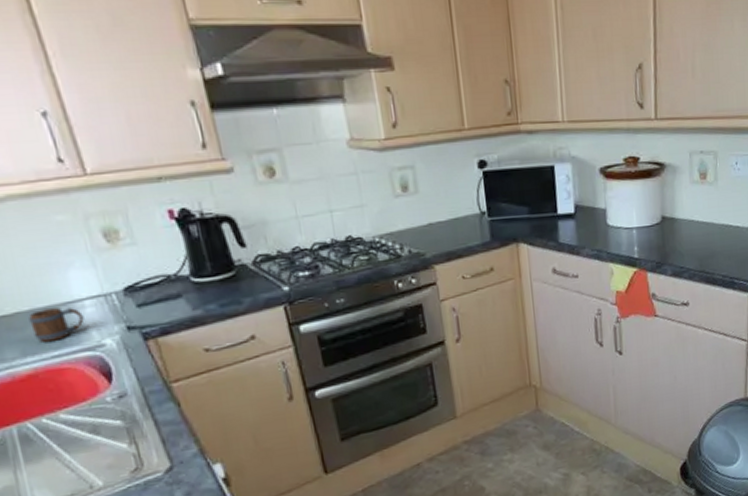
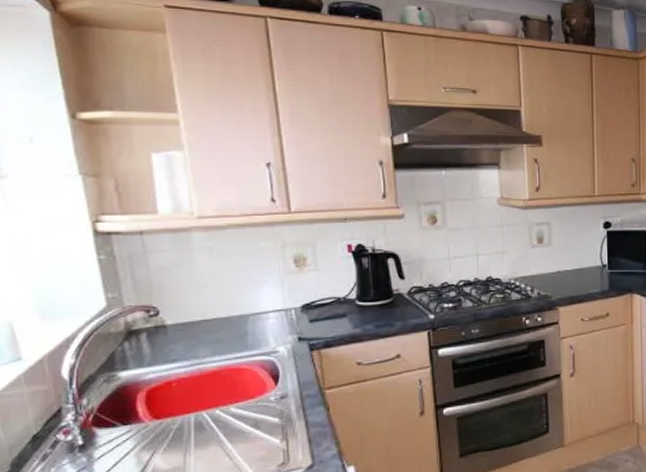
mug: present [29,307,84,342] -> none [224,317,266,345]

